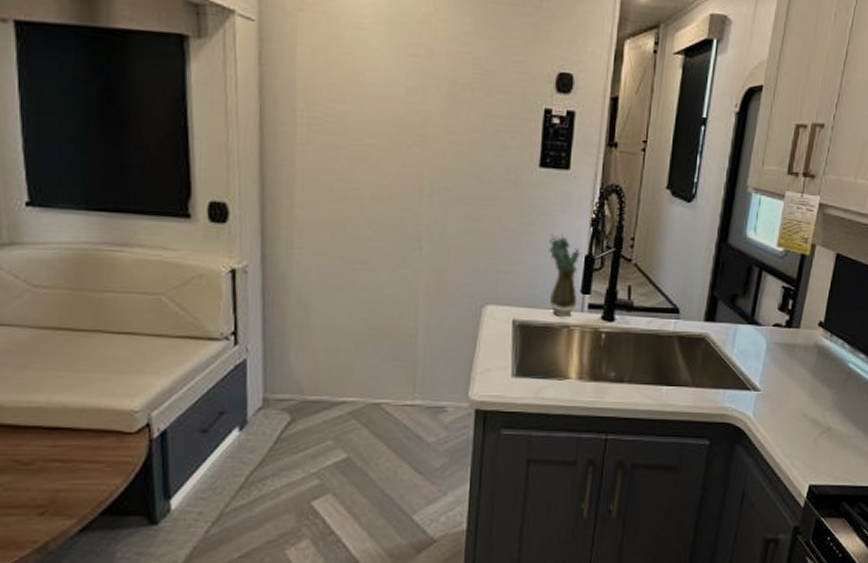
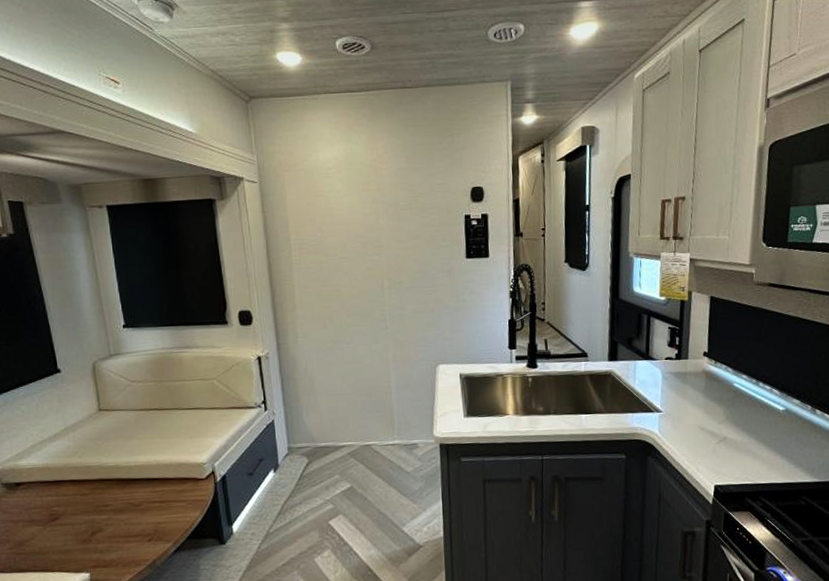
vase: present [549,234,580,317] -> none [480,306,507,368]

